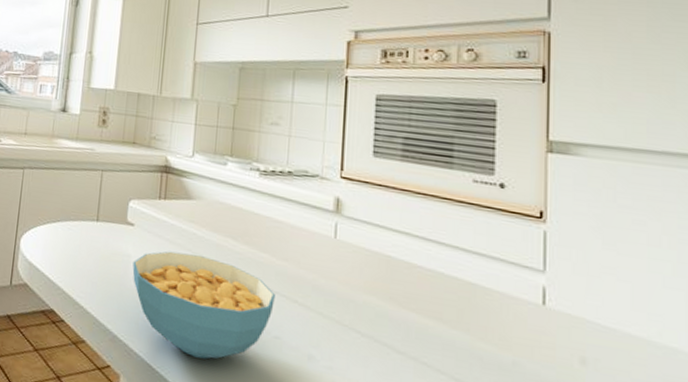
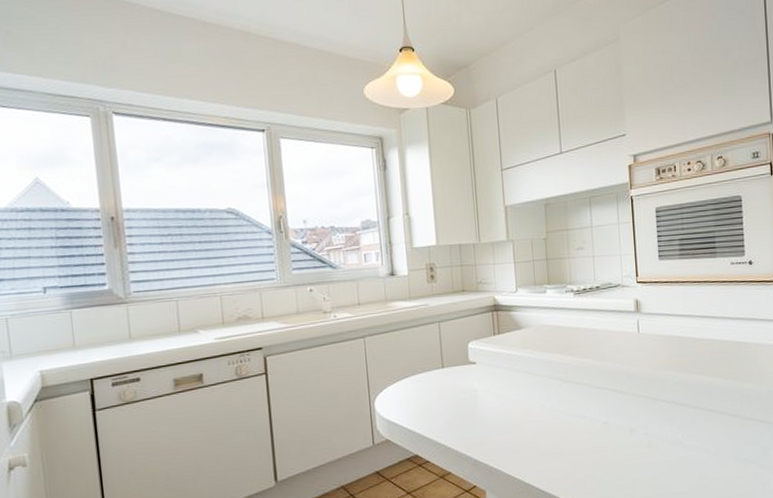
cereal bowl: present [132,251,275,360] -> none [480,374,600,458]

